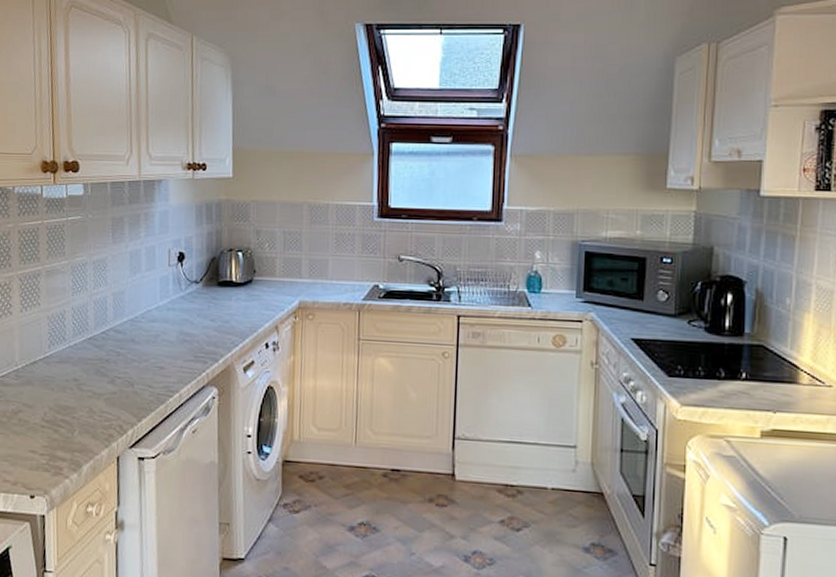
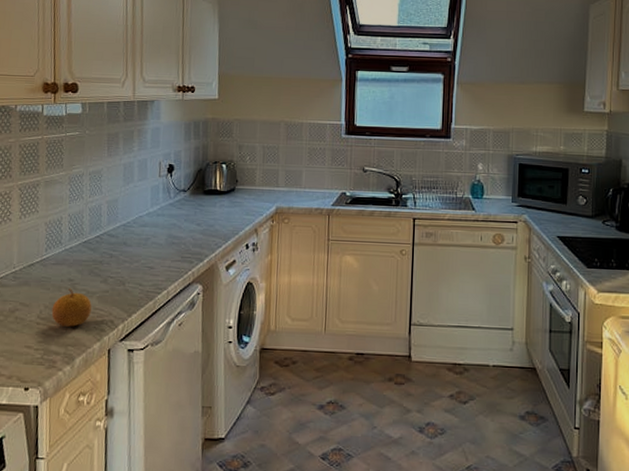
fruit: none [56,389,99,431] -> present [51,288,92,327]

